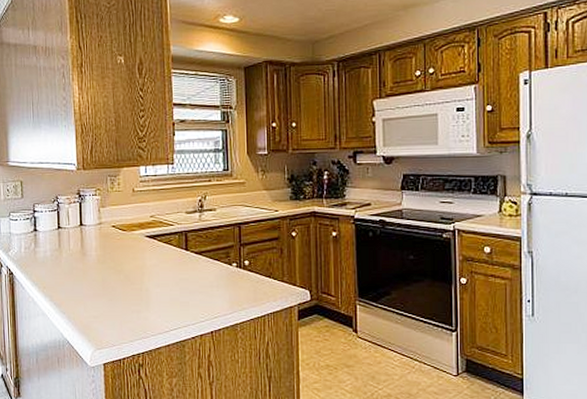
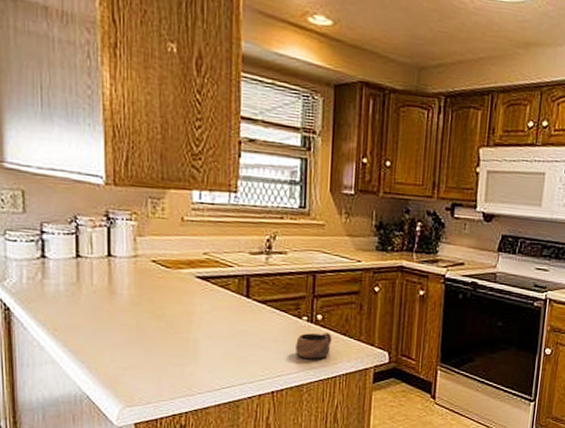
cup: none [228,276,259,300] -> present [296,333,332,359]

